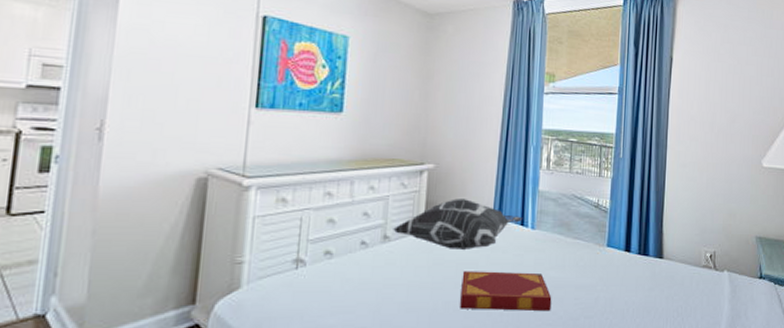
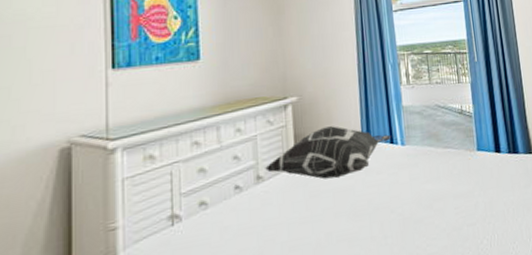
hardback book: present [460,271,552,312] -> none [340,188,434,239]

